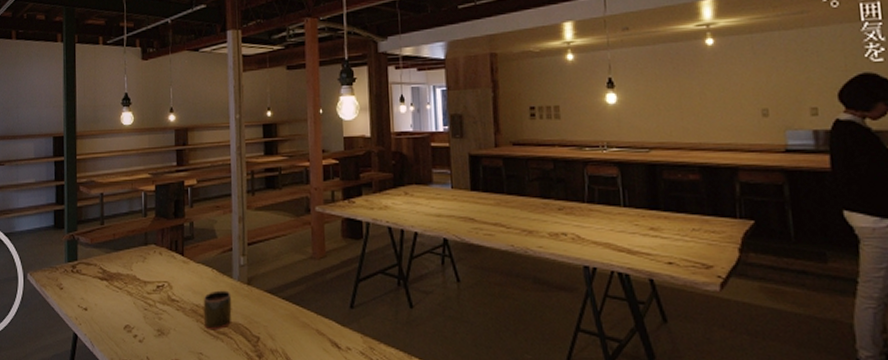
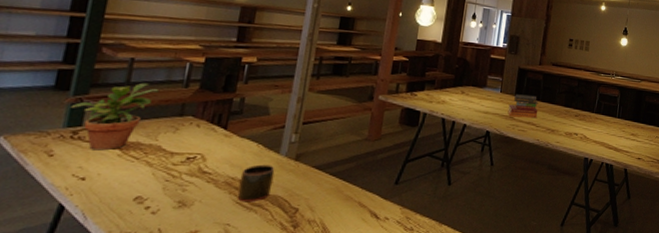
potted plant: none [67,215,126,282] -> present [70,82,160,151]
books: none [465,188,506,218] -> present [507,94,538,118]

